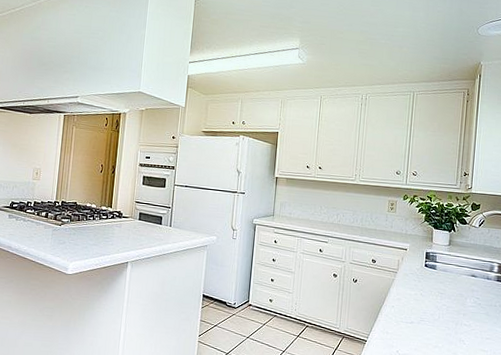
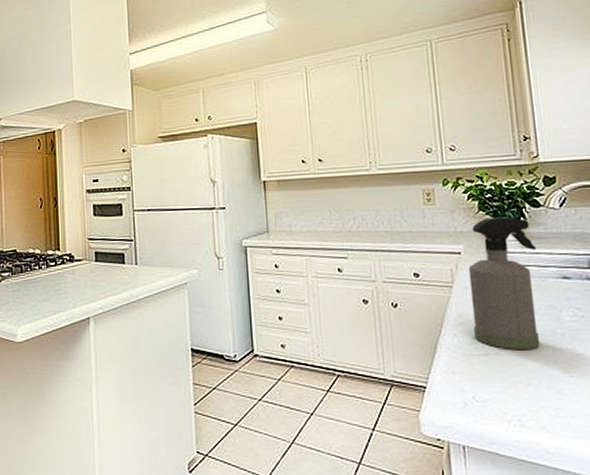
spray bottle: none [406,227,459,323] -> present [468,217,541,350]

